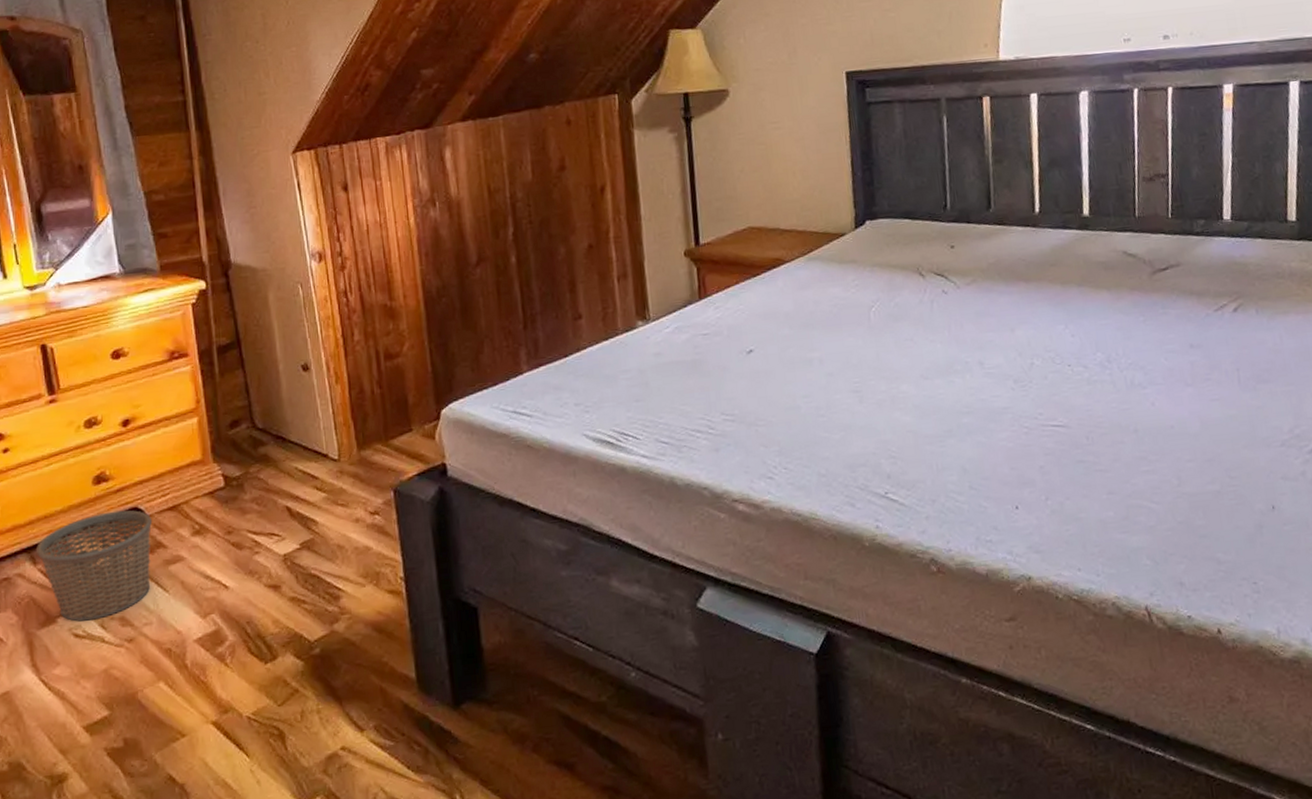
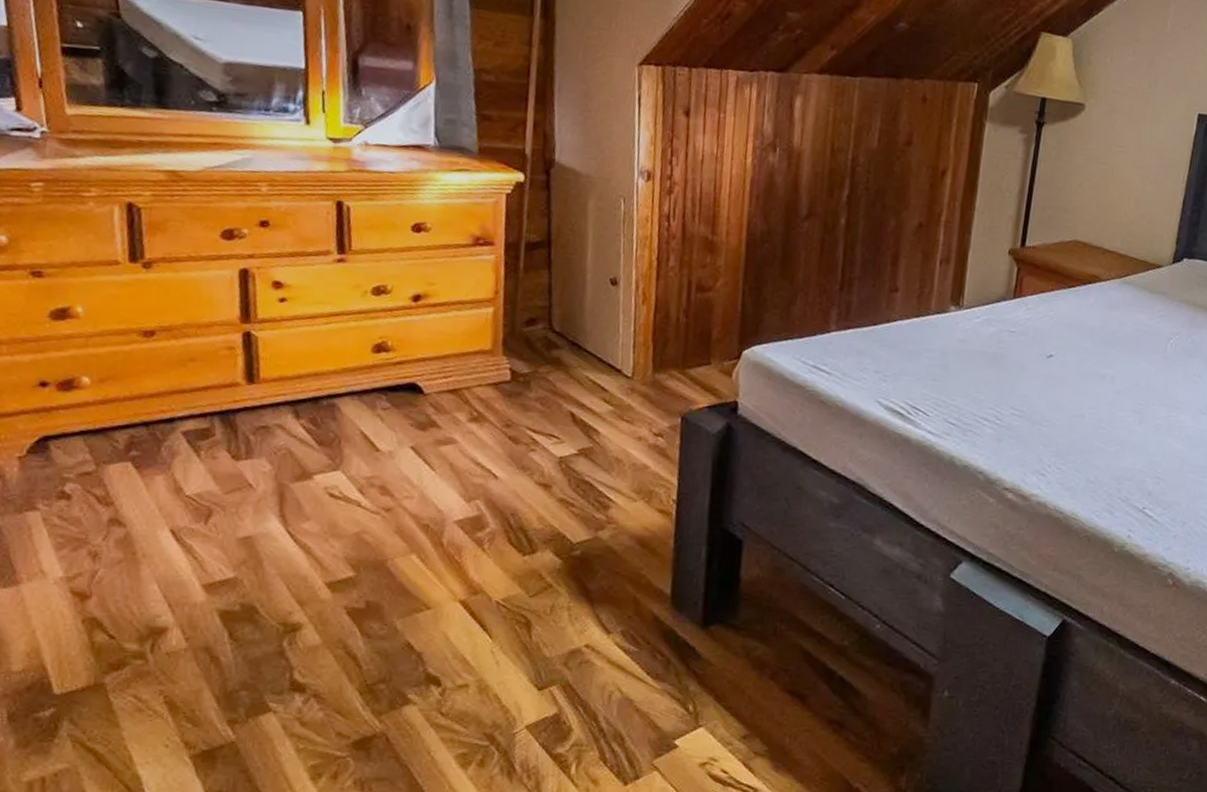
basket: present [35,510,153,622] -> none [300,382,430,484]

